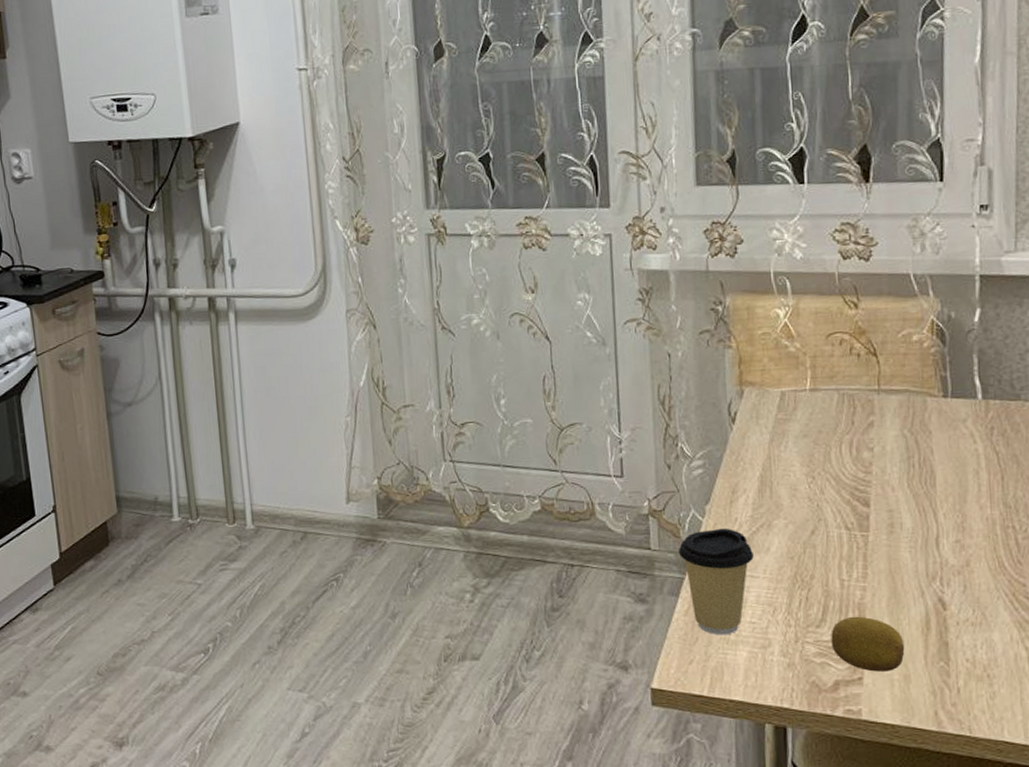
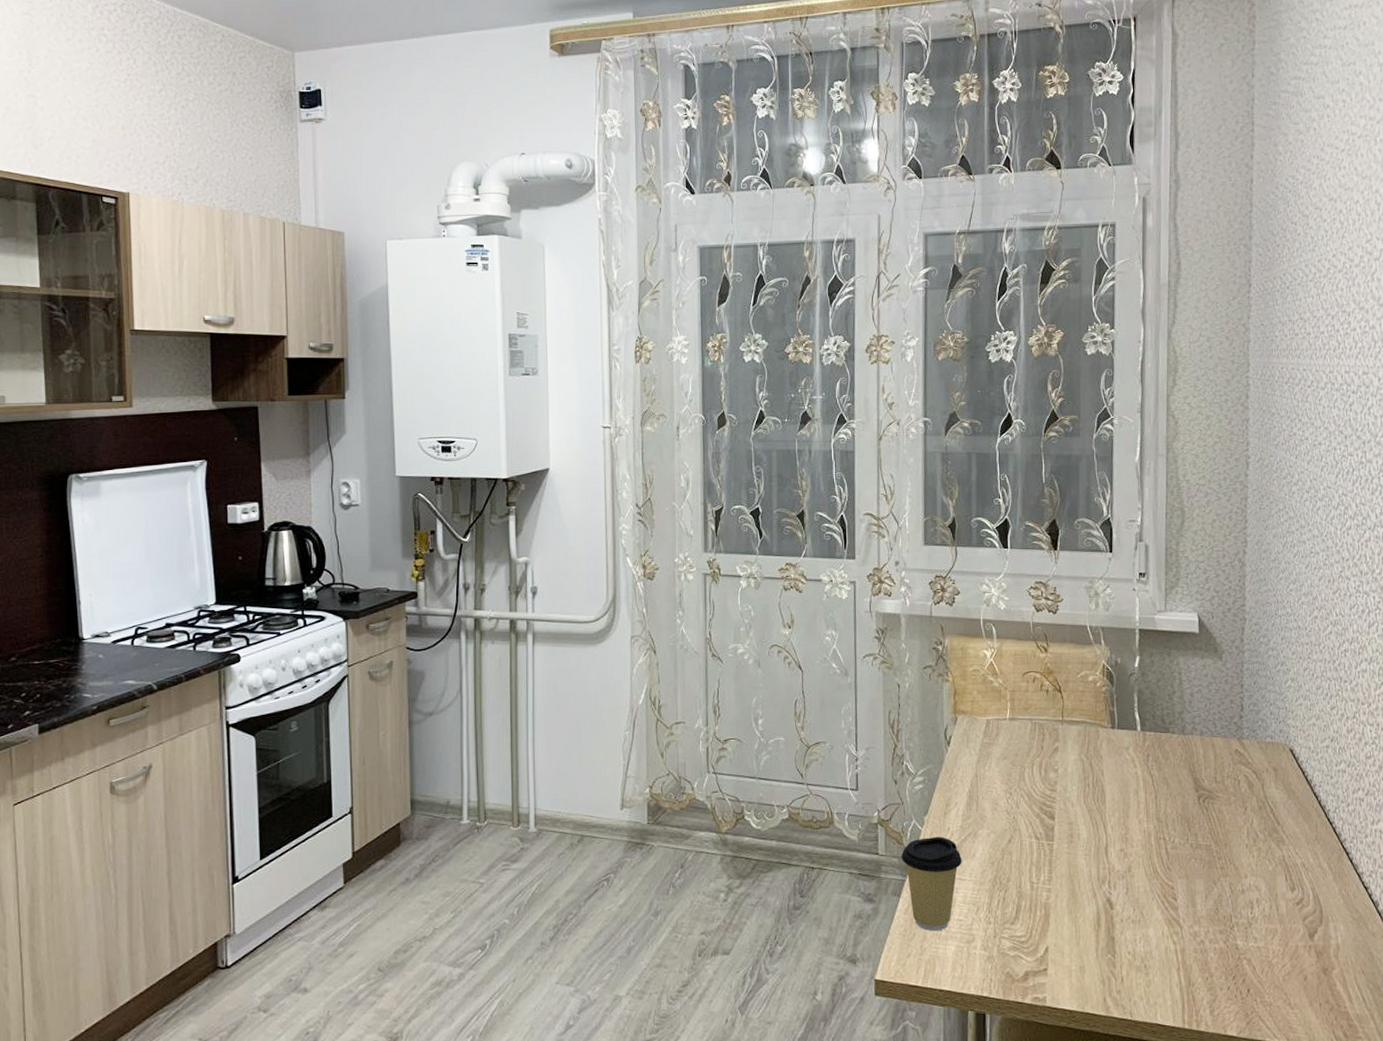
fruit: present [831,616,905,672] -> none [1022,914,1081,964]

